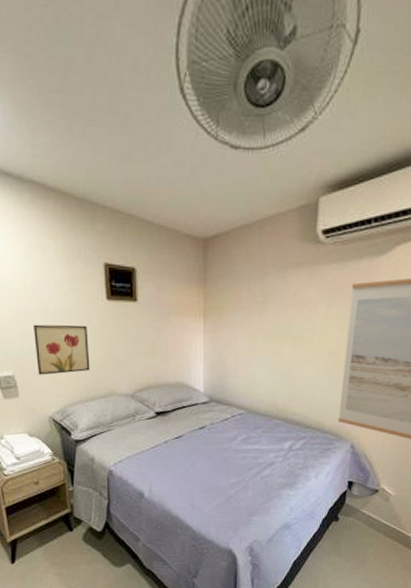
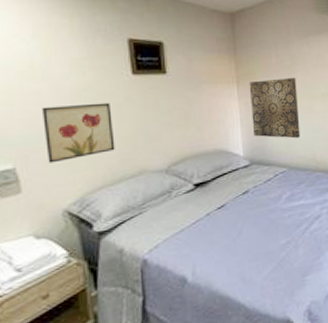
wall art: none [215,315,267,382] -> present [249,77,301,139]

